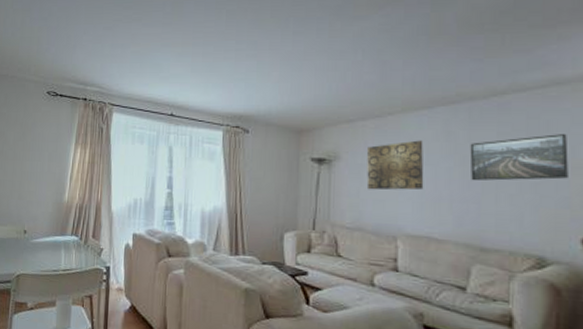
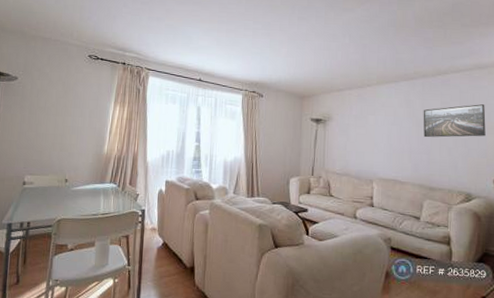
wall art: present [366,140,424,190] -> none [351,106,392,144]

